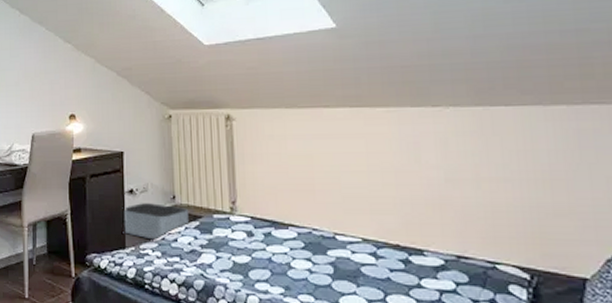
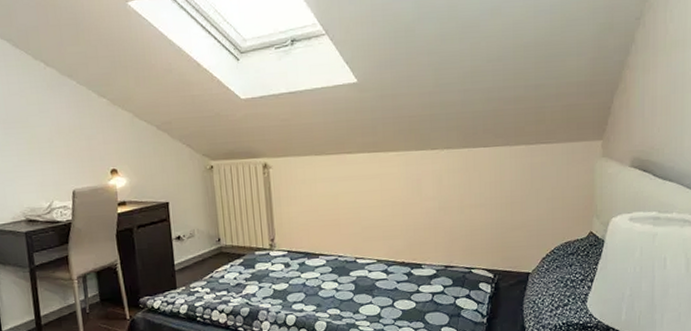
storage bin: present [122,203,188,242] -> none [171,246,233,280]

